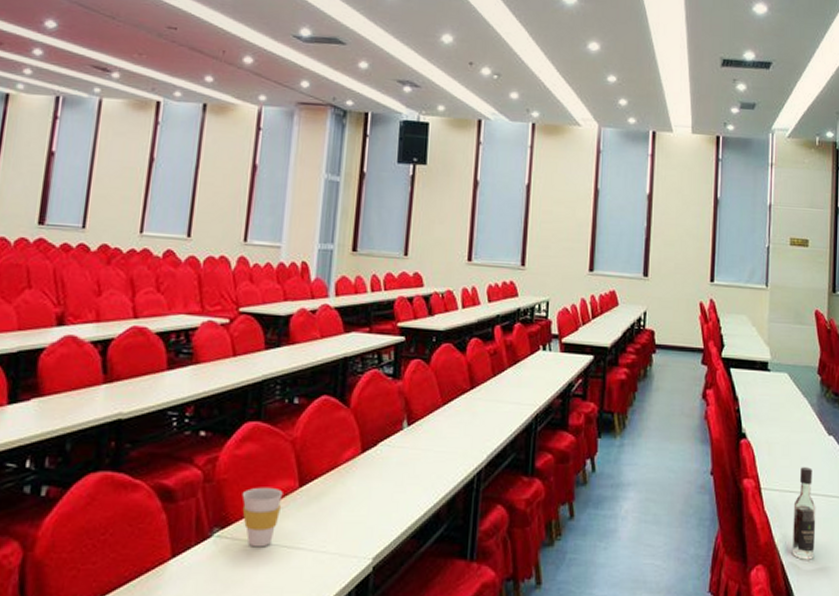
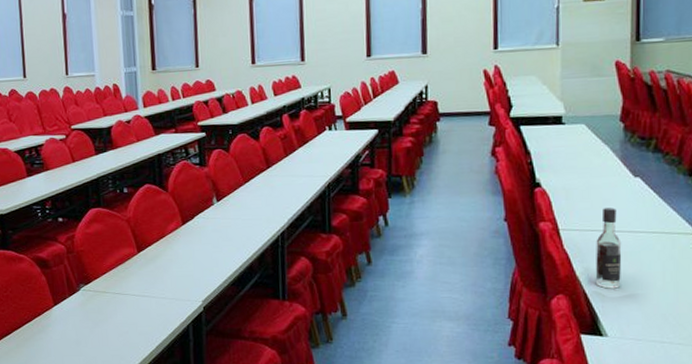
cup: present [242,487,283,548] -> none [96,254,127,297]

